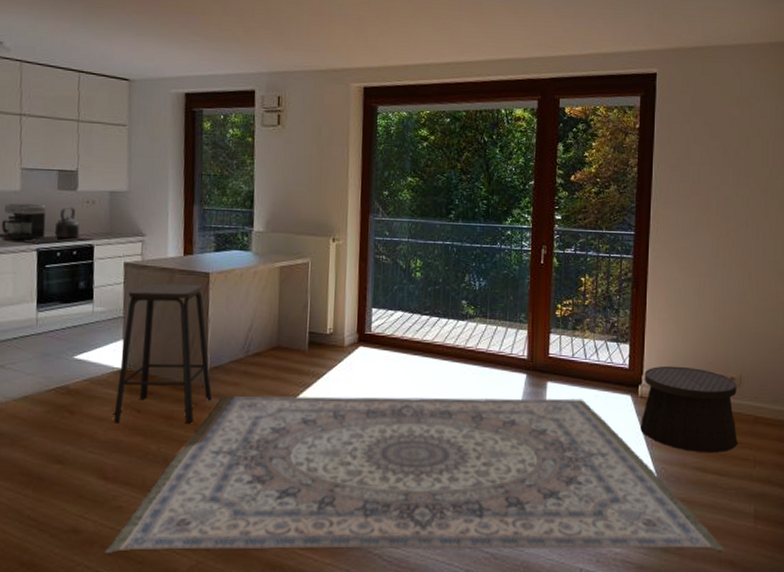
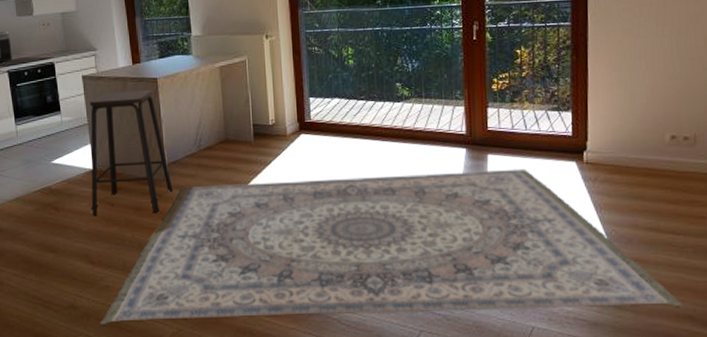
kettle: present [55,206,80,239] -> none [20,30,41,60]
basket: present [640,366,738,453] -> none [587,130,694,213]

